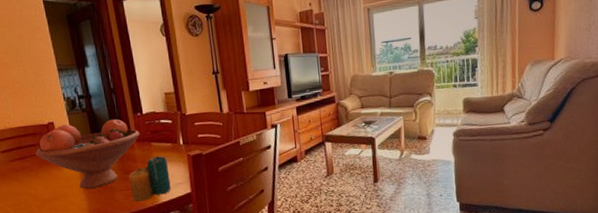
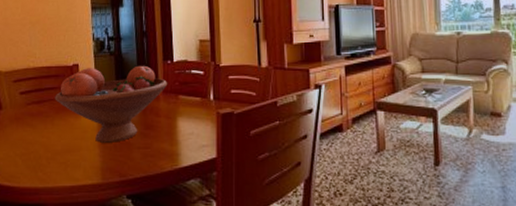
candle: present [129,156,171,202] -> none [149,111,195,163]

